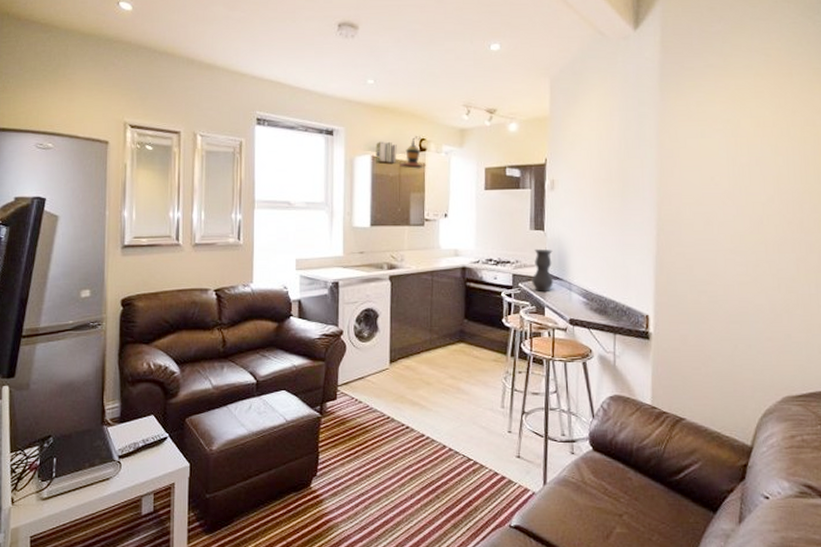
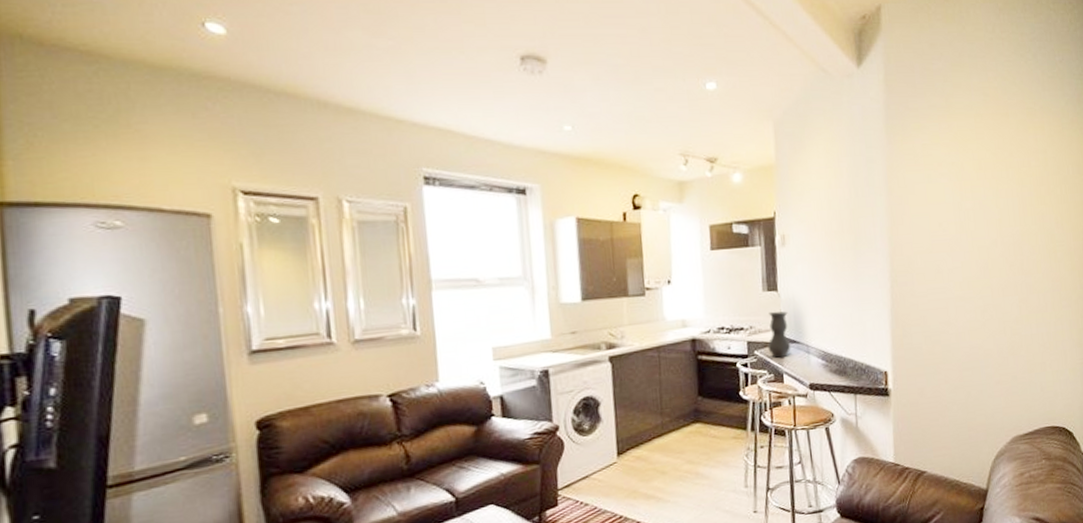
books: present [376,141,397,165] -> none [580,199,607,227]
decorative basket: present [398,136,426,169] -> none [609,191,642,231]

